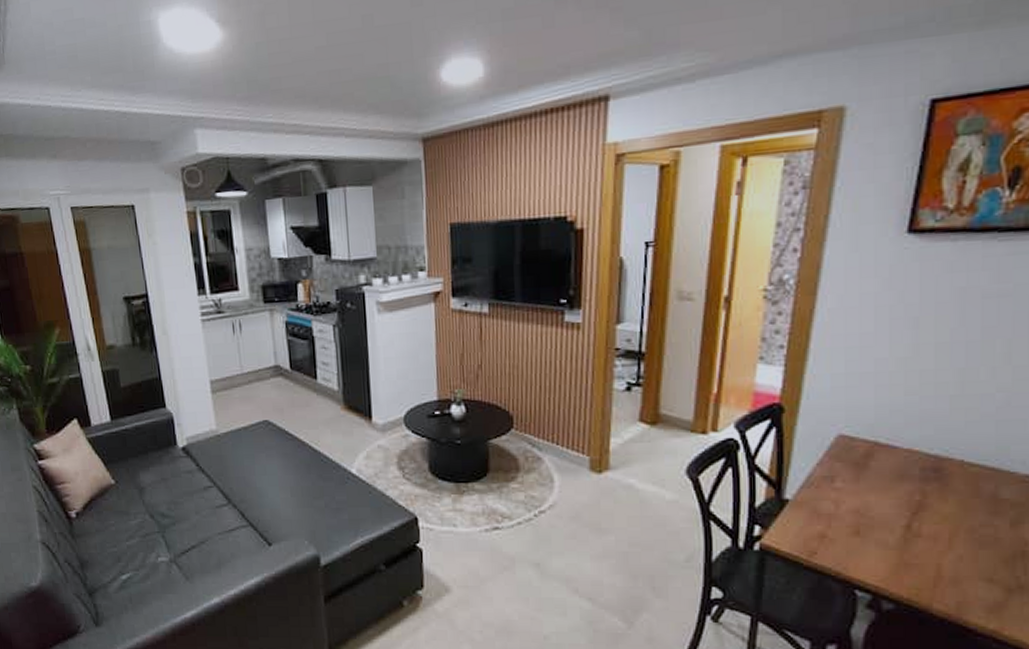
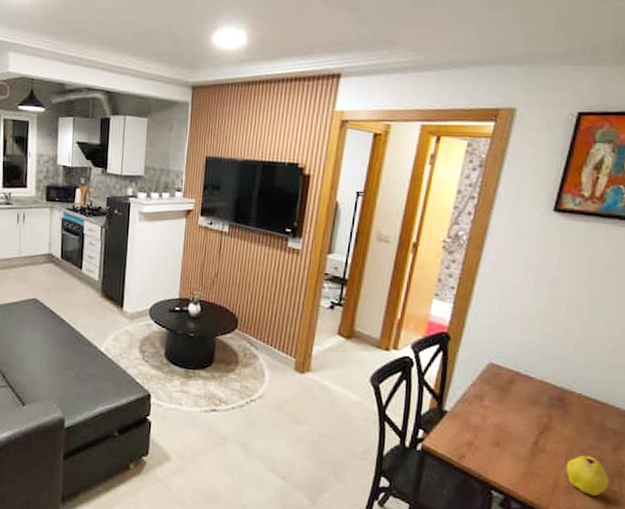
fruit: none [950,536,1009,584] -> present [566,455,609,496]

